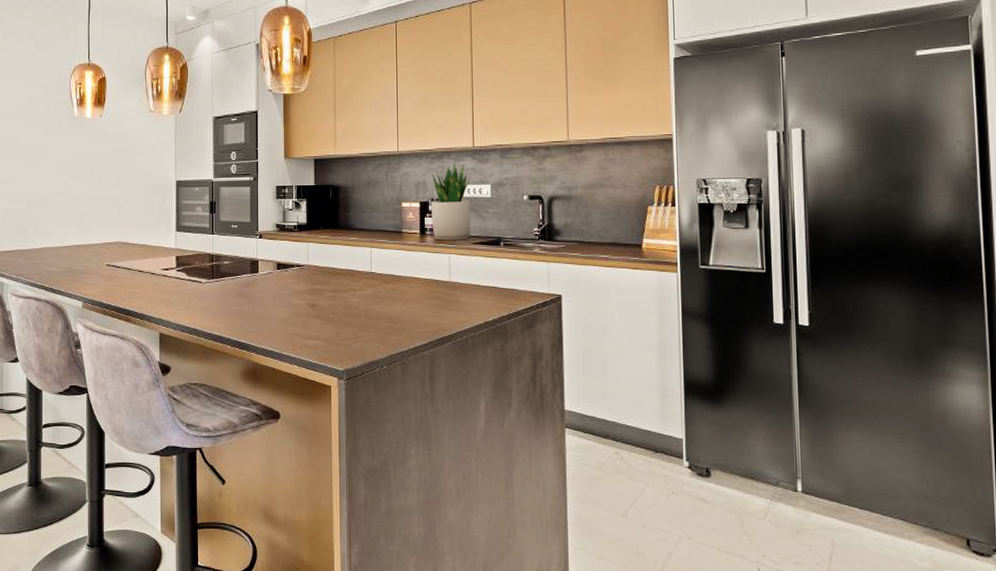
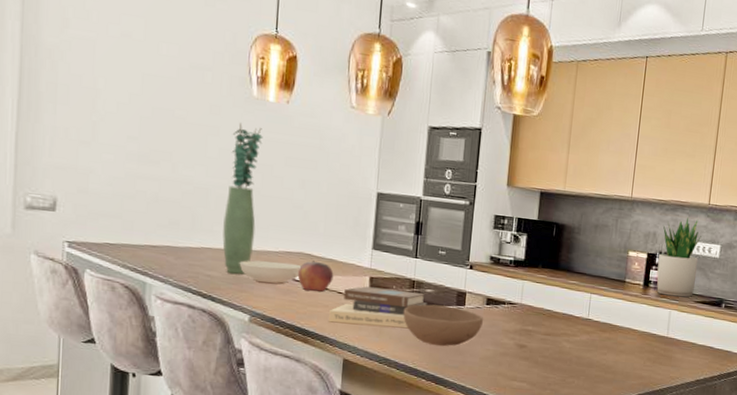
vase: none [58,139,84,268] -> present [222,123,263,276]
bowl: none [72,252,121,272] -> present [239,260,302,285]
fruit: none [117,248,146,275] -> present [297,260,334,293]
books: none [144,265,226,301] -> present [328,286,427,329]
bowl: none [206,275,275,313] -> present [403,304,483,347]

